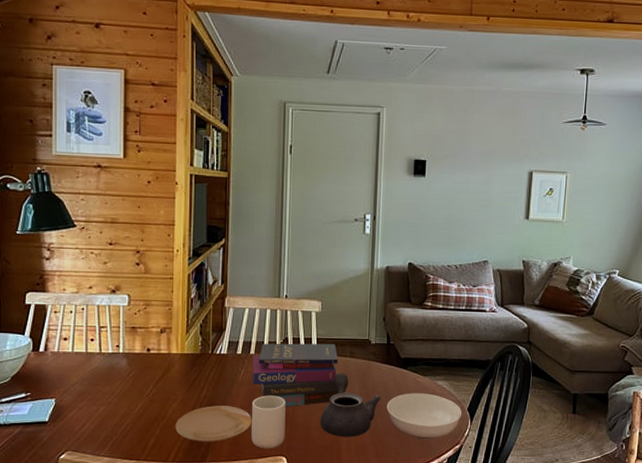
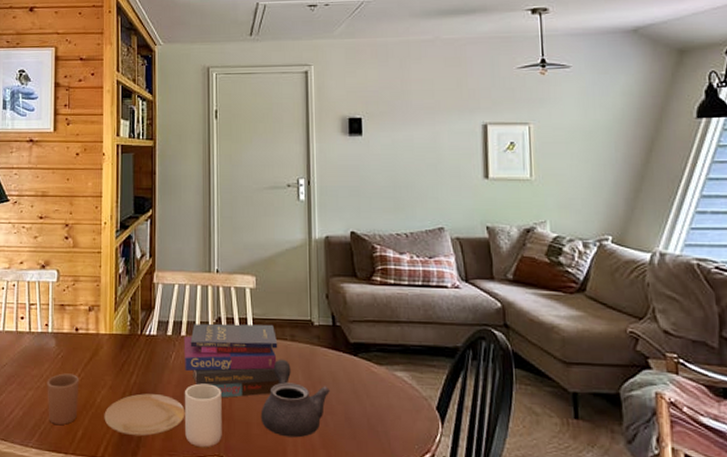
mug: none [118,390,151,435] -> present [47,373,80,425]
bowl: present [386,393,462,440] -> none [337,385,430,446]

